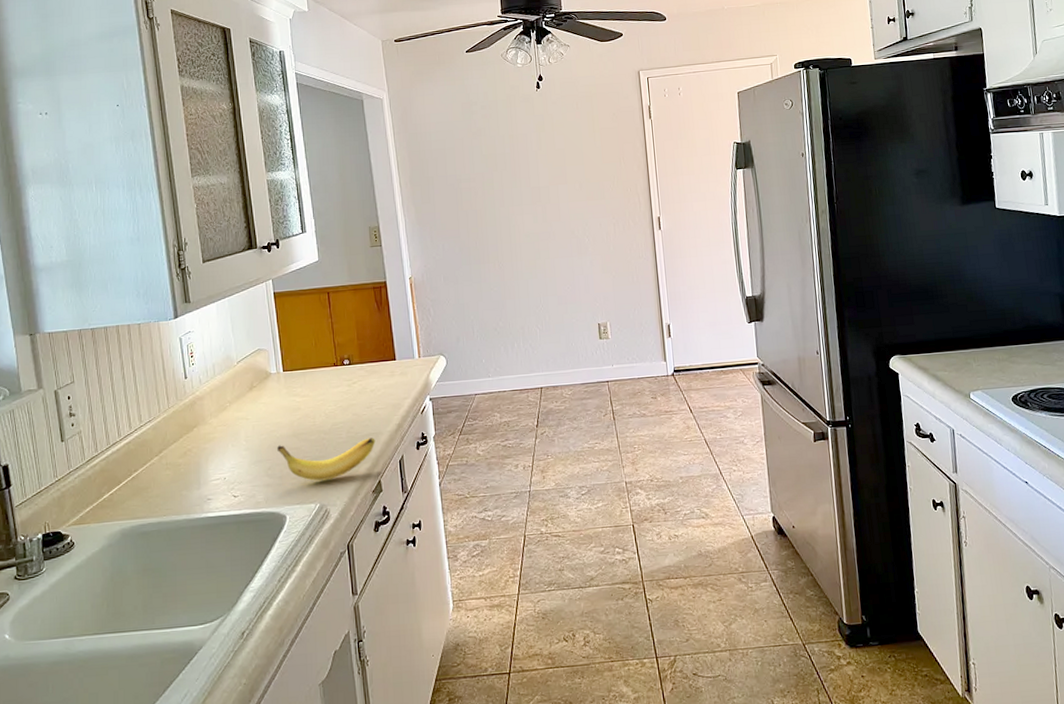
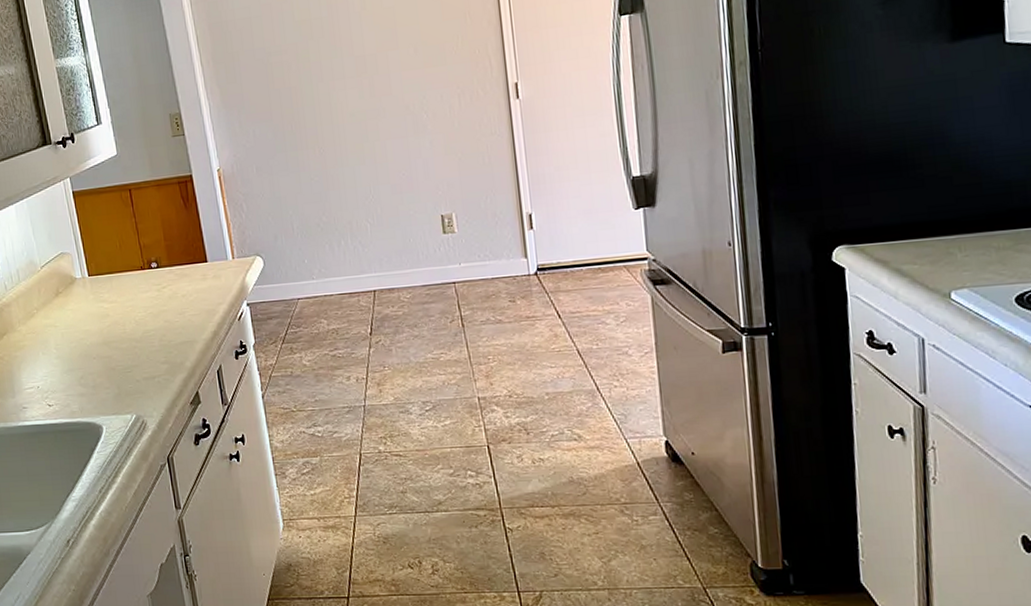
banana: present [277,437,376,482] -> none [88,346,191,392]

